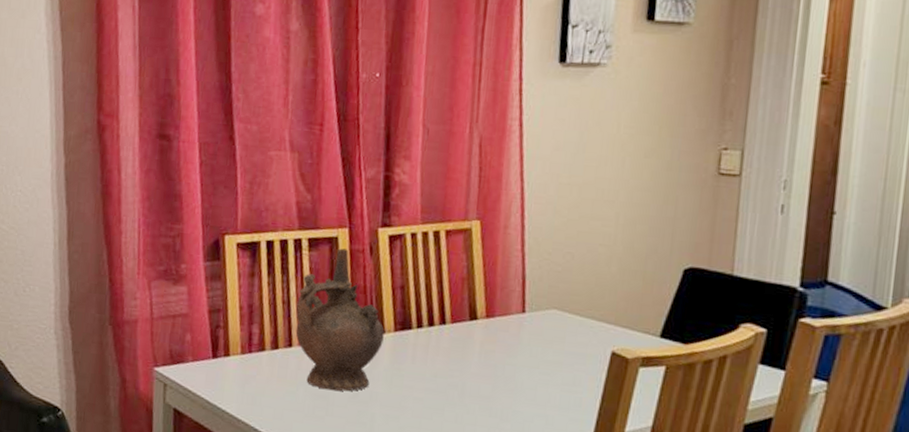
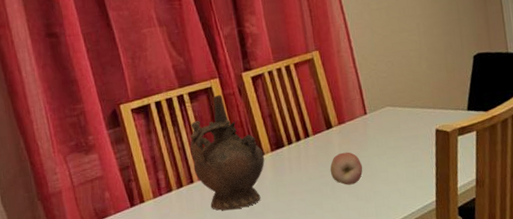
fruit: none [462,353,506,396] -> present [330,152,363,185]

